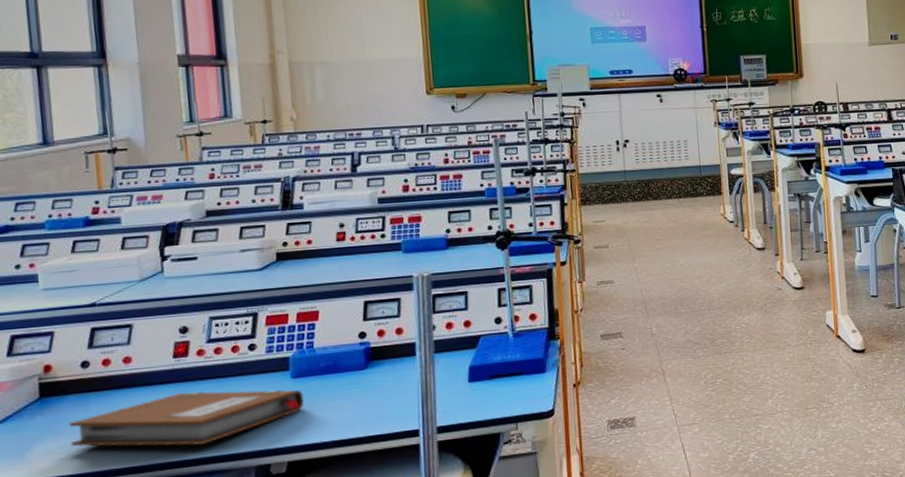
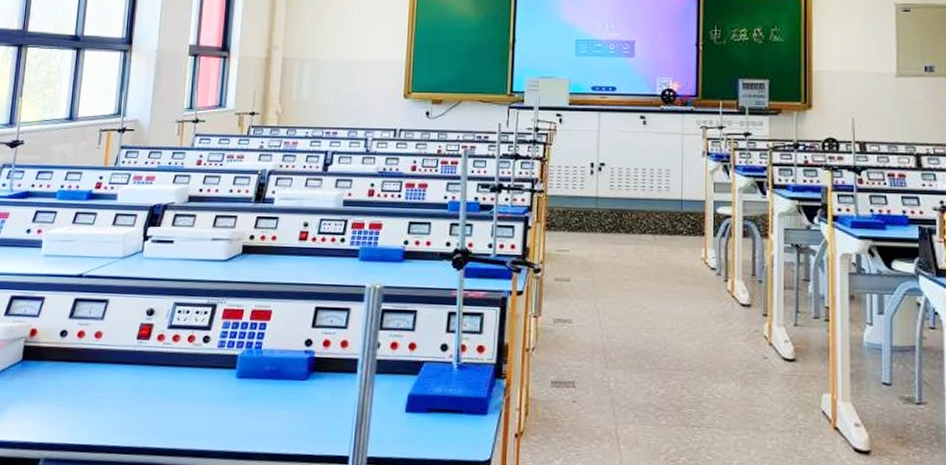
notebook: present [69,389,304,447] -> none [38,376,245,434]

